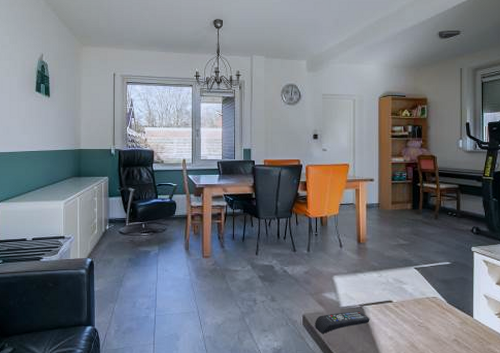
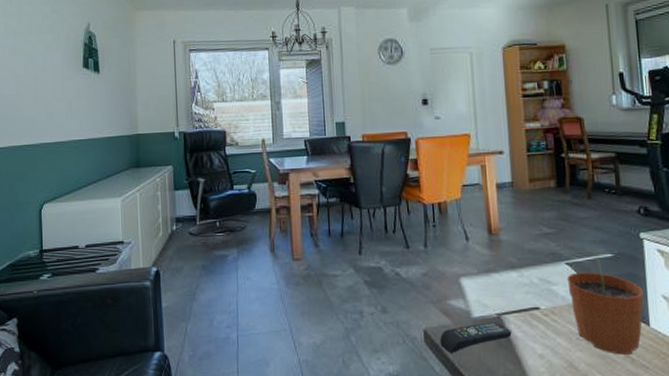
plant pot: none [415,260,470,338] -> present [567,252,644,355]

